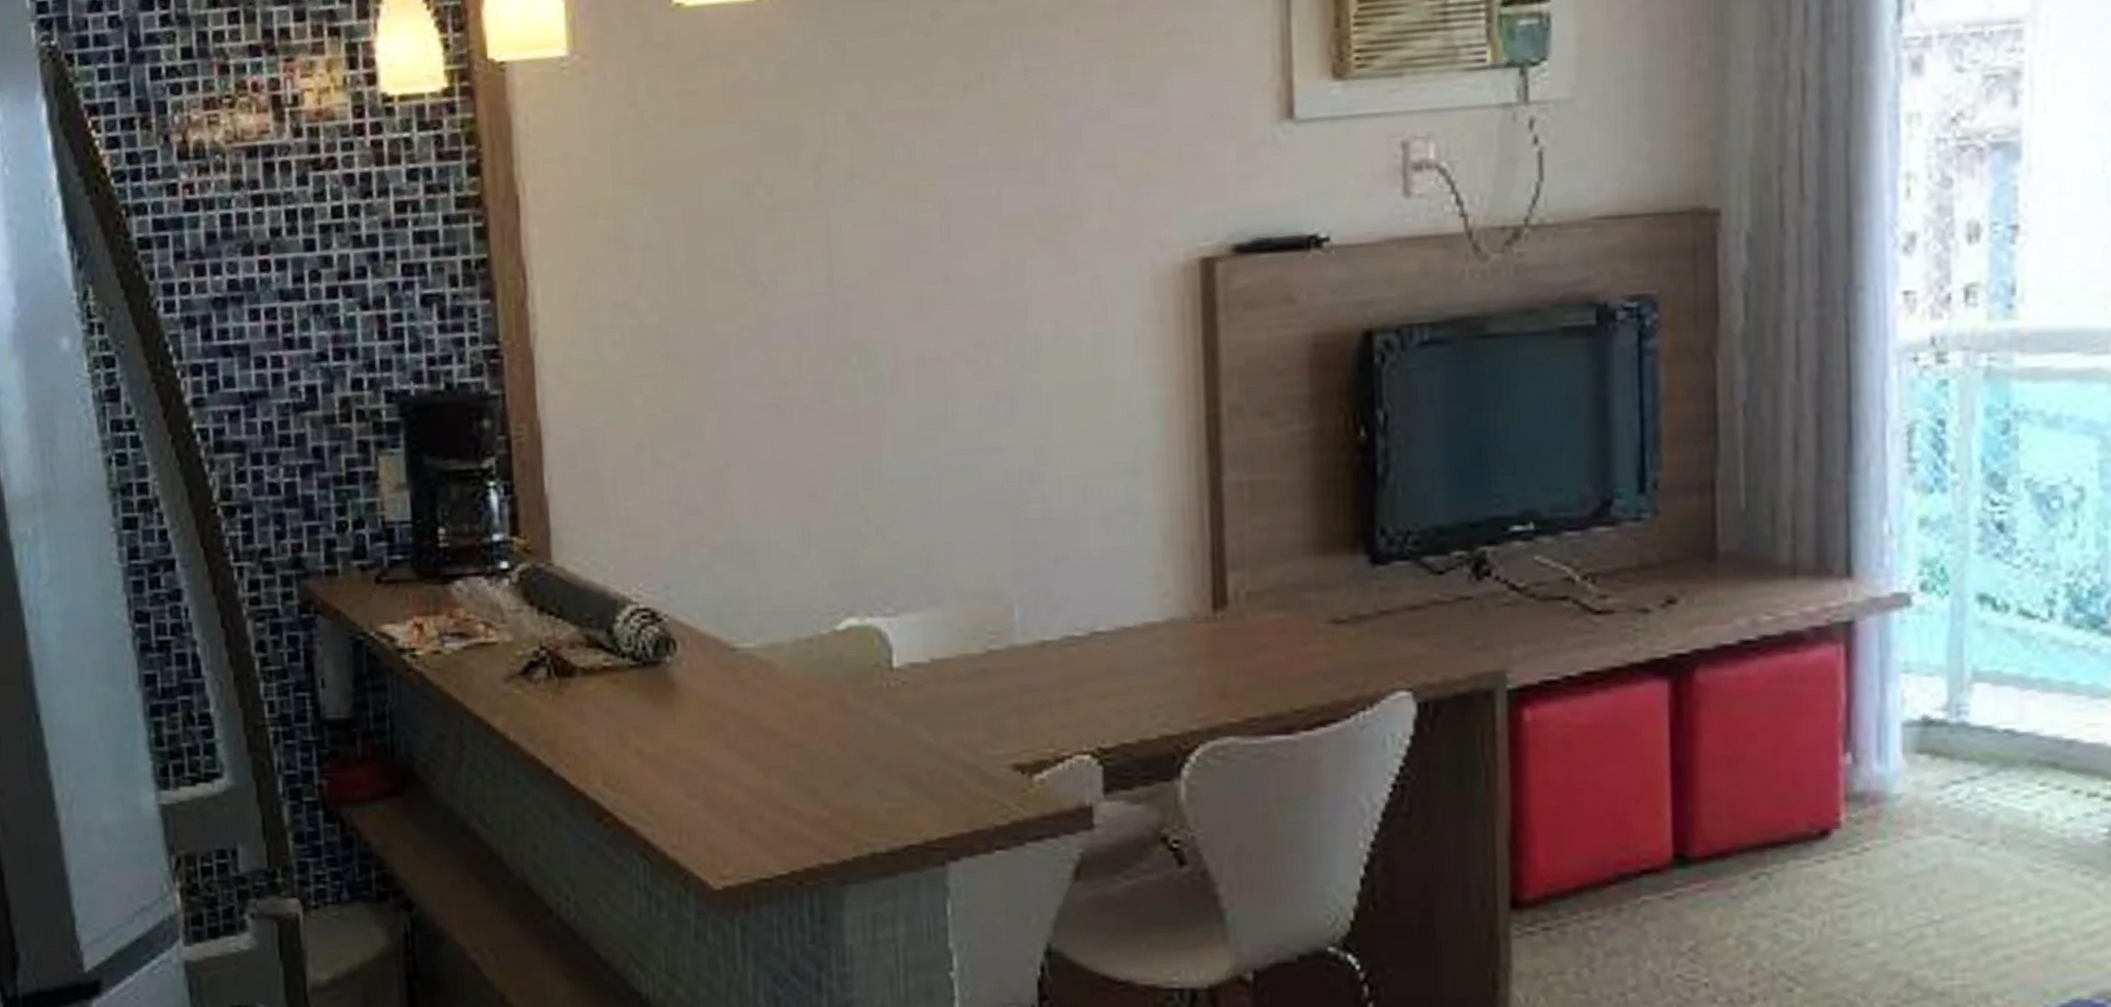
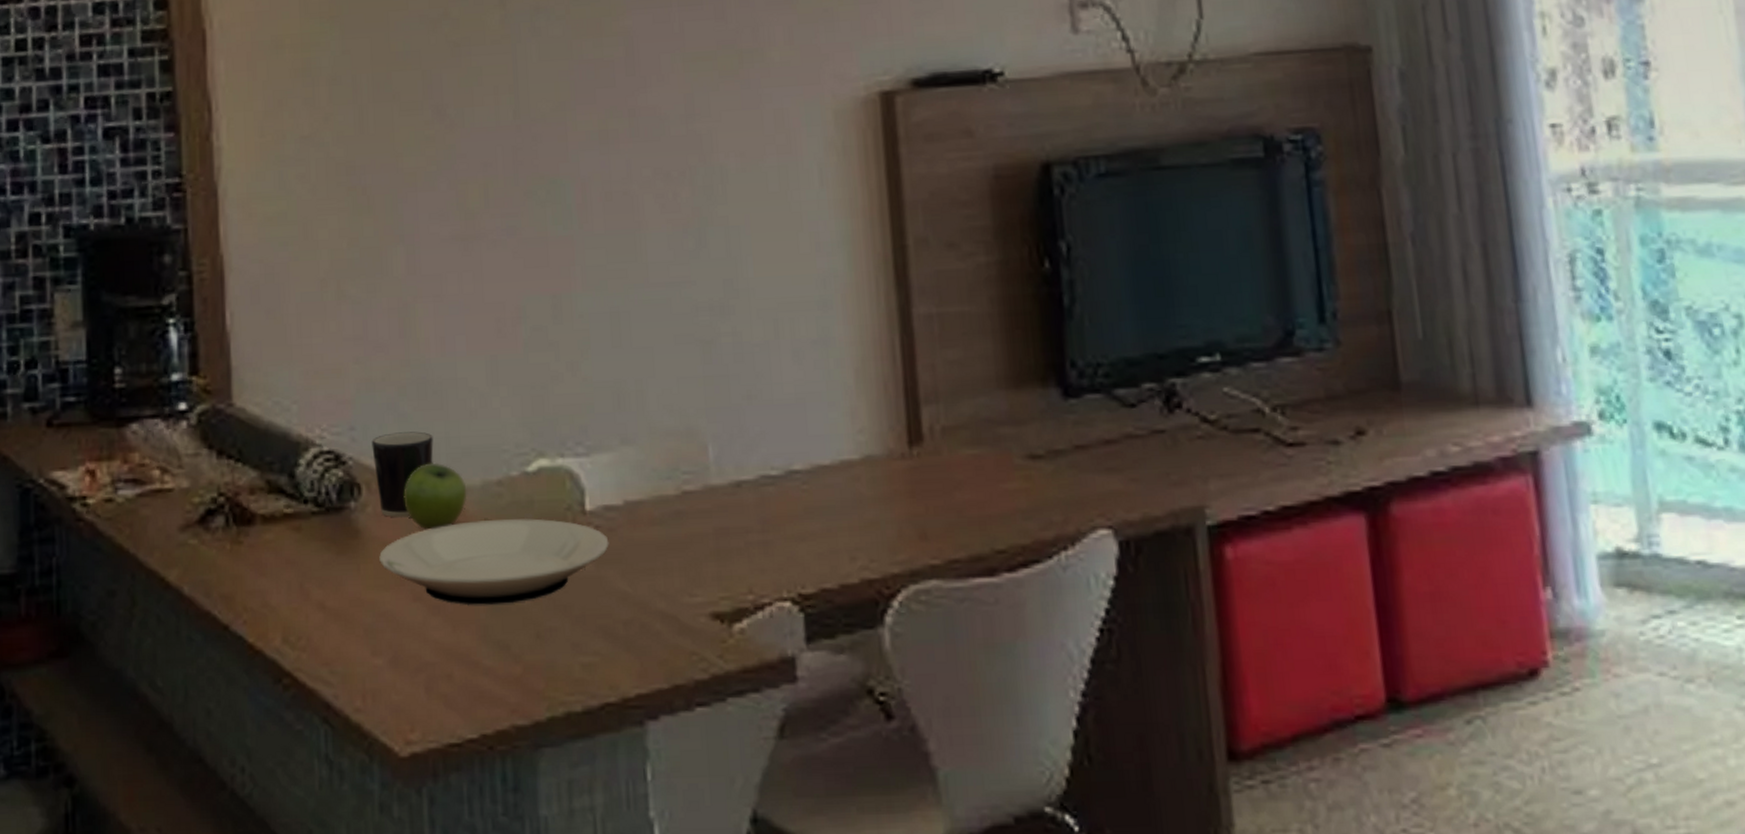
mug: none [686,591,747,672] -> present [371,431,434,518]
plate: none [694,674,915,754] -> present [379,518,609,606]
fruit: none [717,620,779,683] -> present [403,462,467,530]

